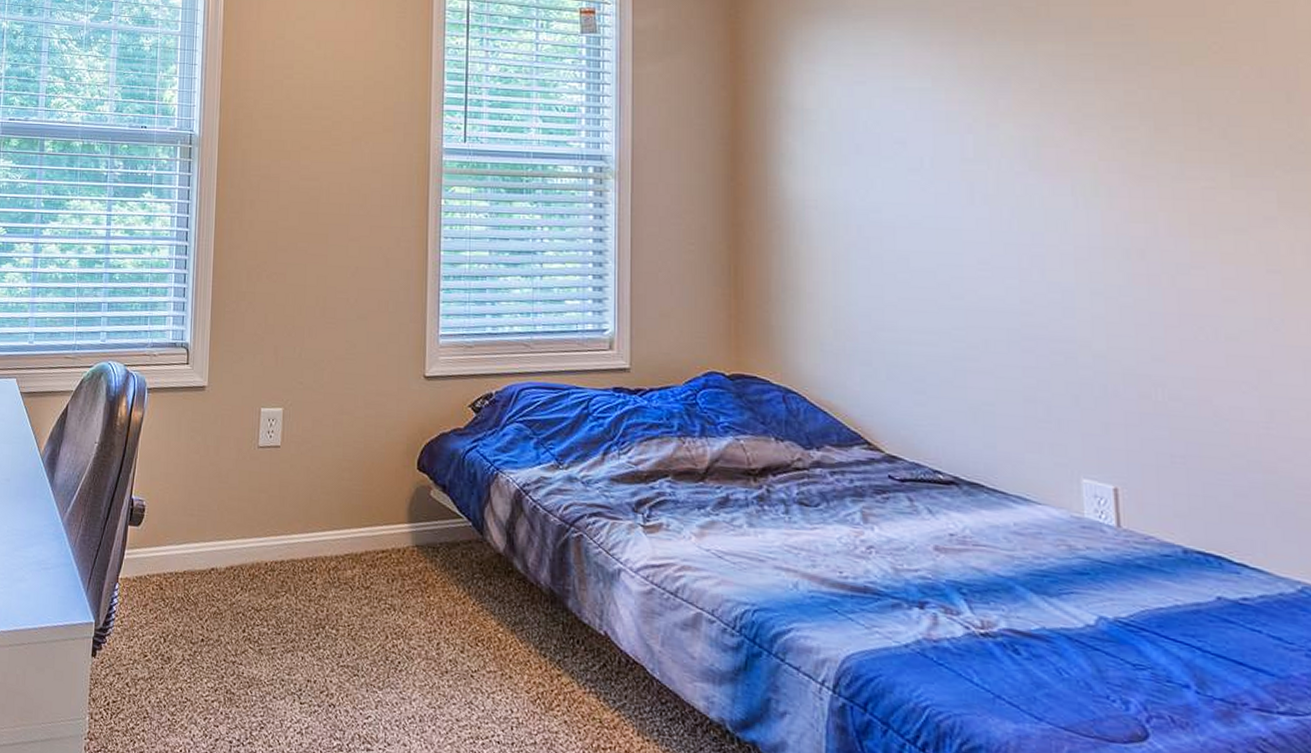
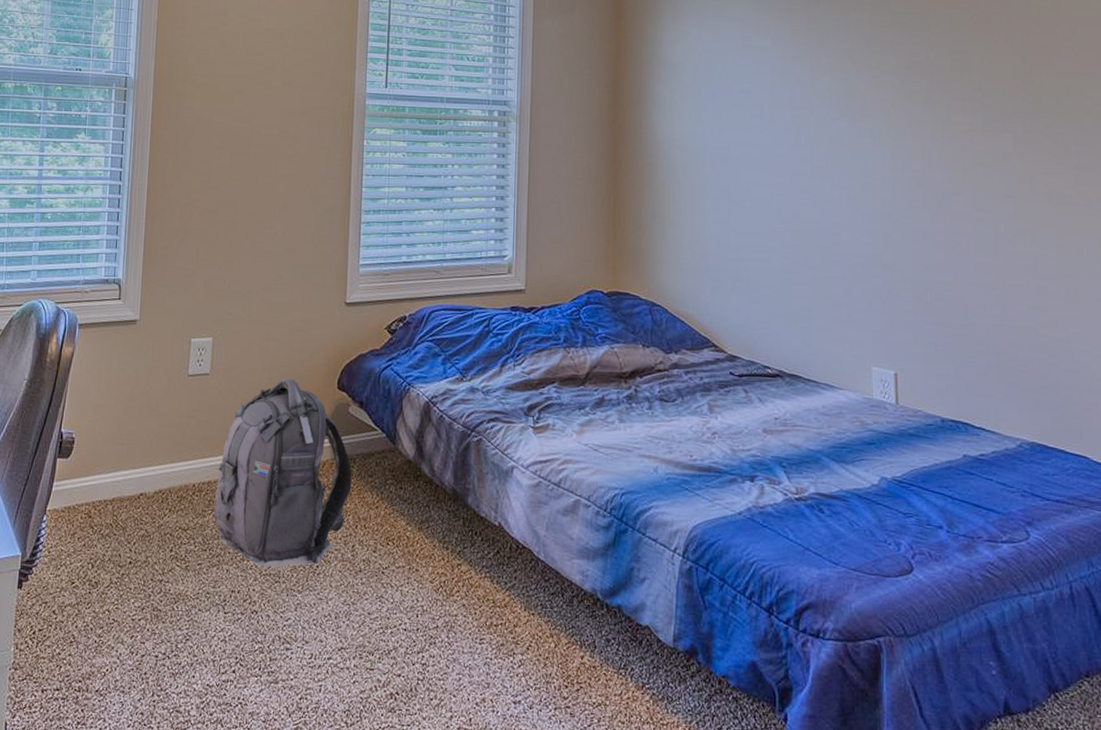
backpack: none [284,455,436,661] -> present [211,378,352,569]

